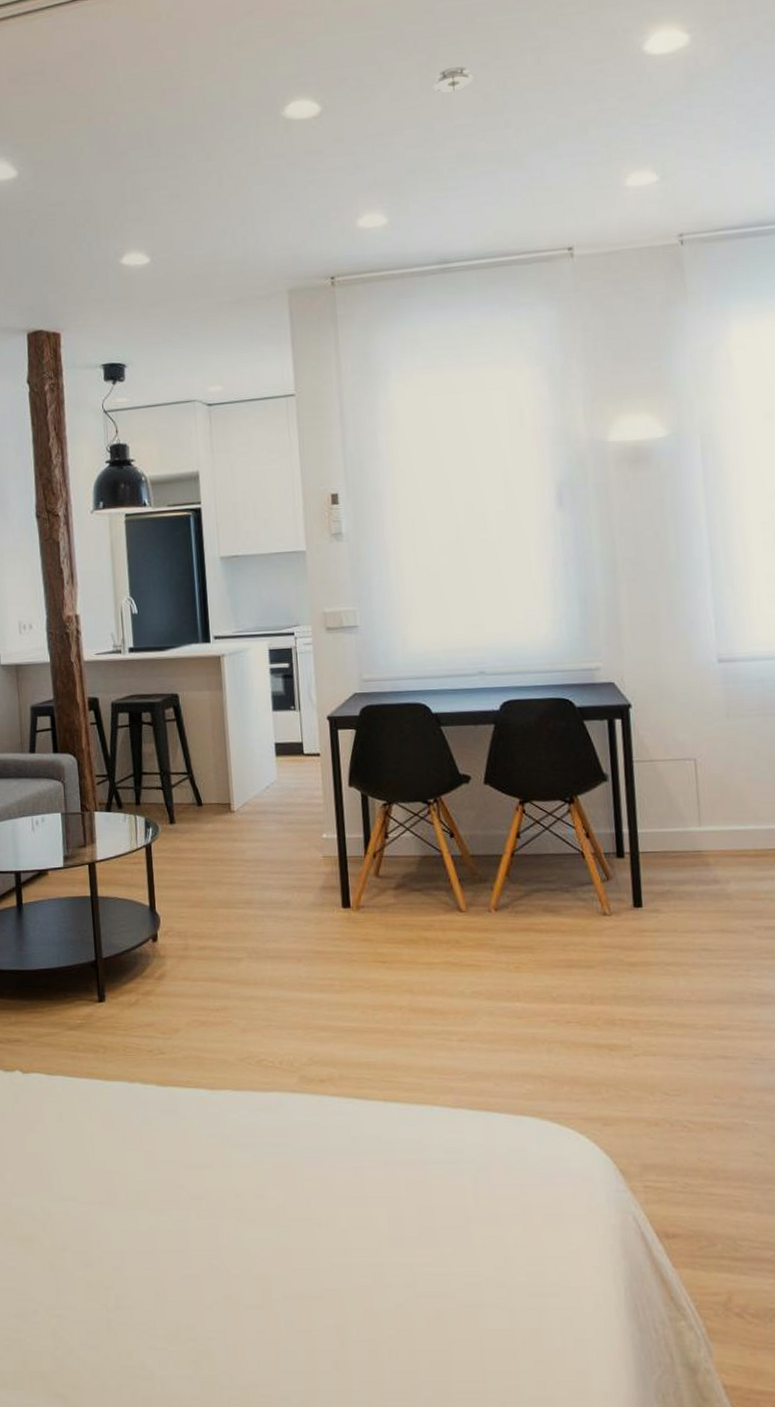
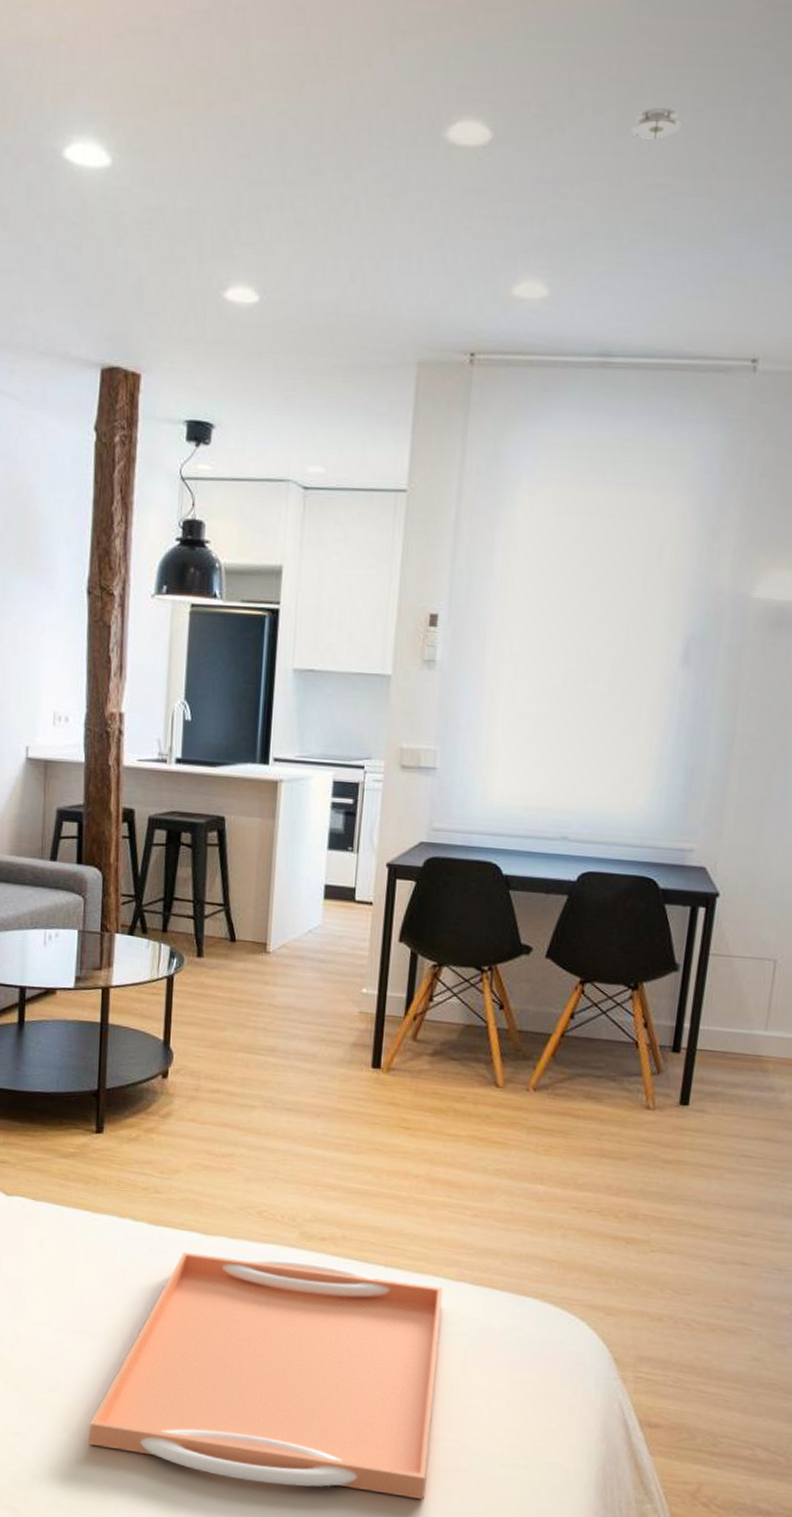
serving tray: none [125,1106,460,1342] -> present [88,1252,443,1500]

